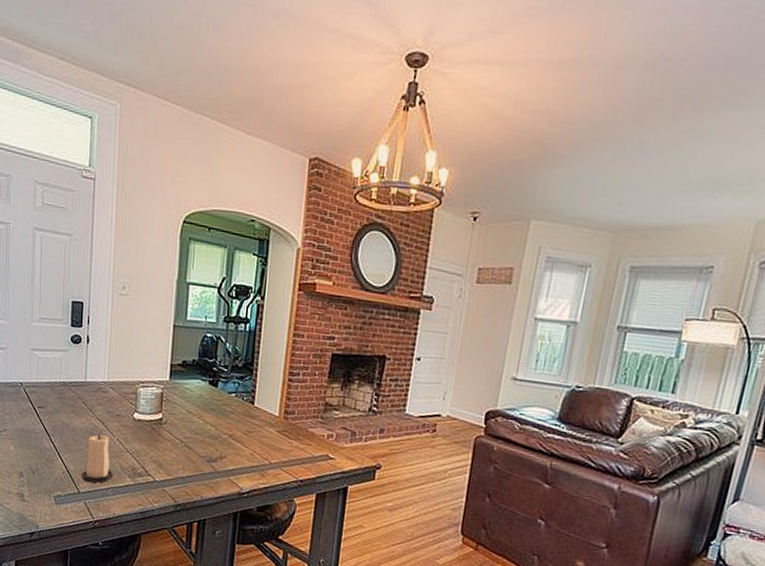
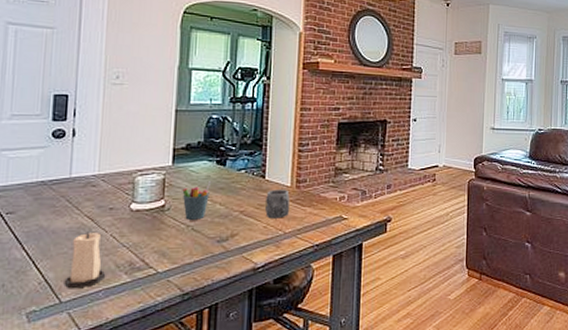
pen holder: none [177,400,204,437] -> present [182,181,212,220]
mug: none [252,417,277,448] -> present [264,189,290,219]

